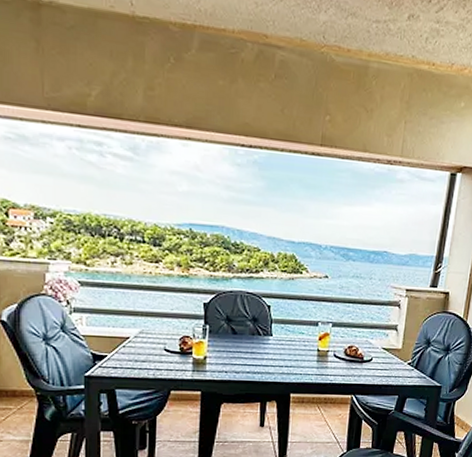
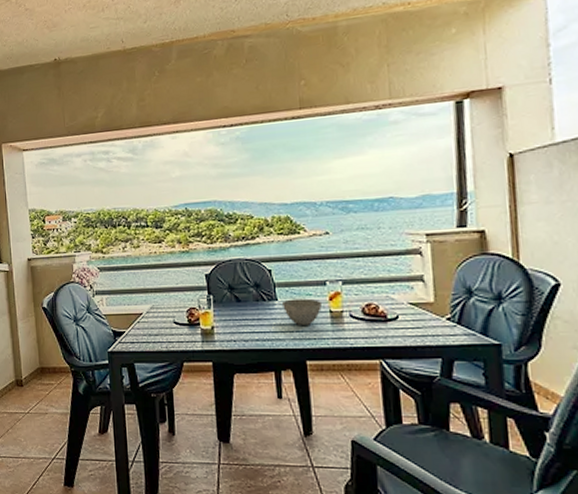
bowl: none [276,336,313,361] -> present [282,298,323,325]

